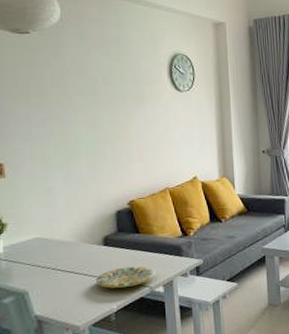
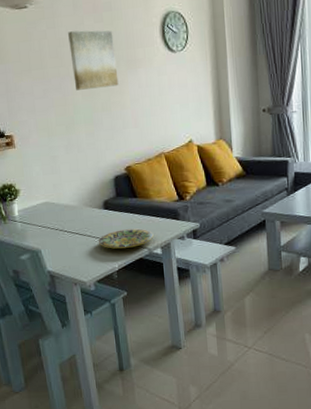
wall art: none [73,62,125,121] -> present [68,30,119,90]

